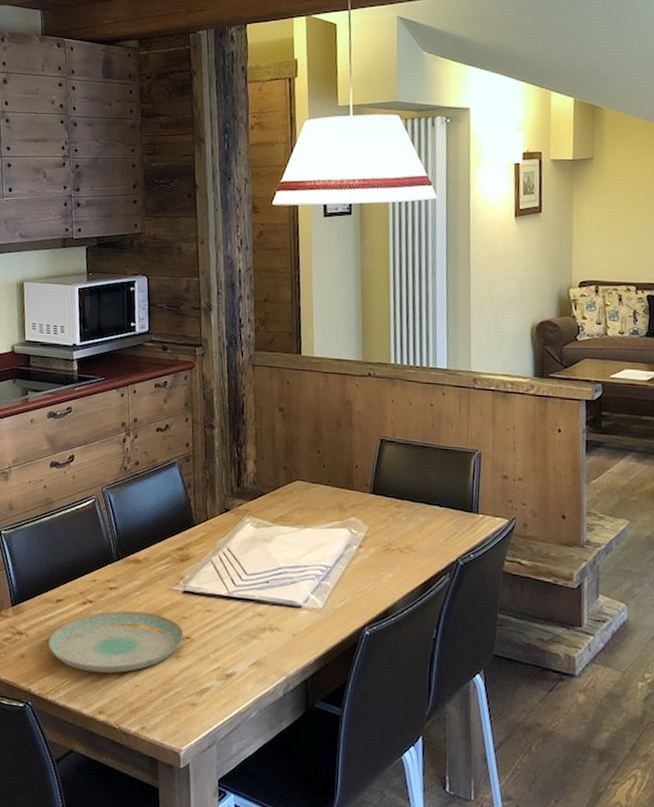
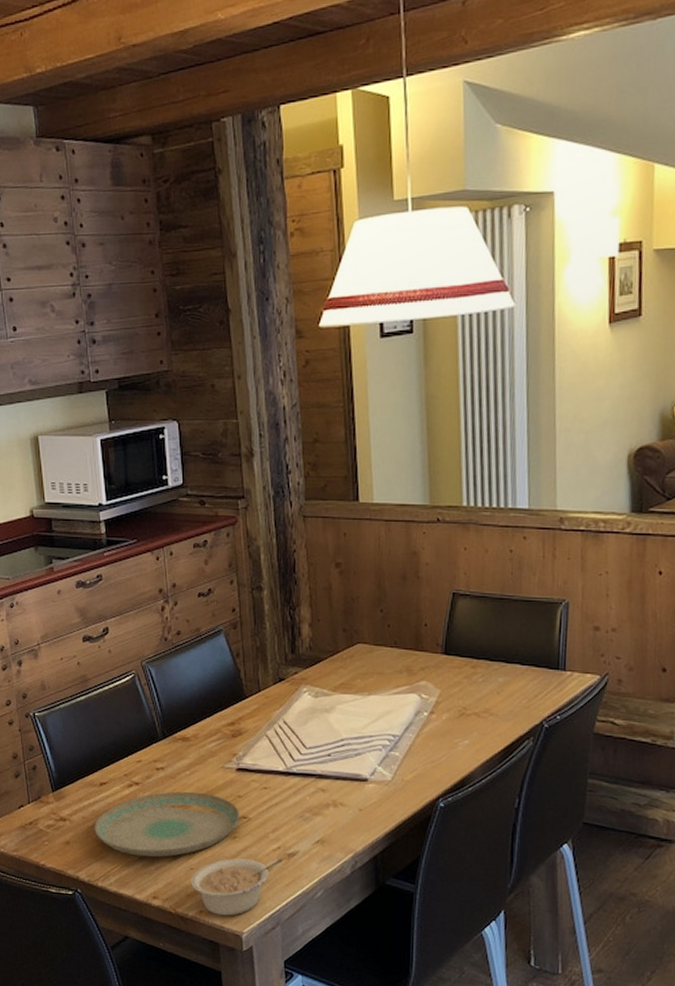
legume: none [135,676,222,733] -> present [191,858,283,916]

